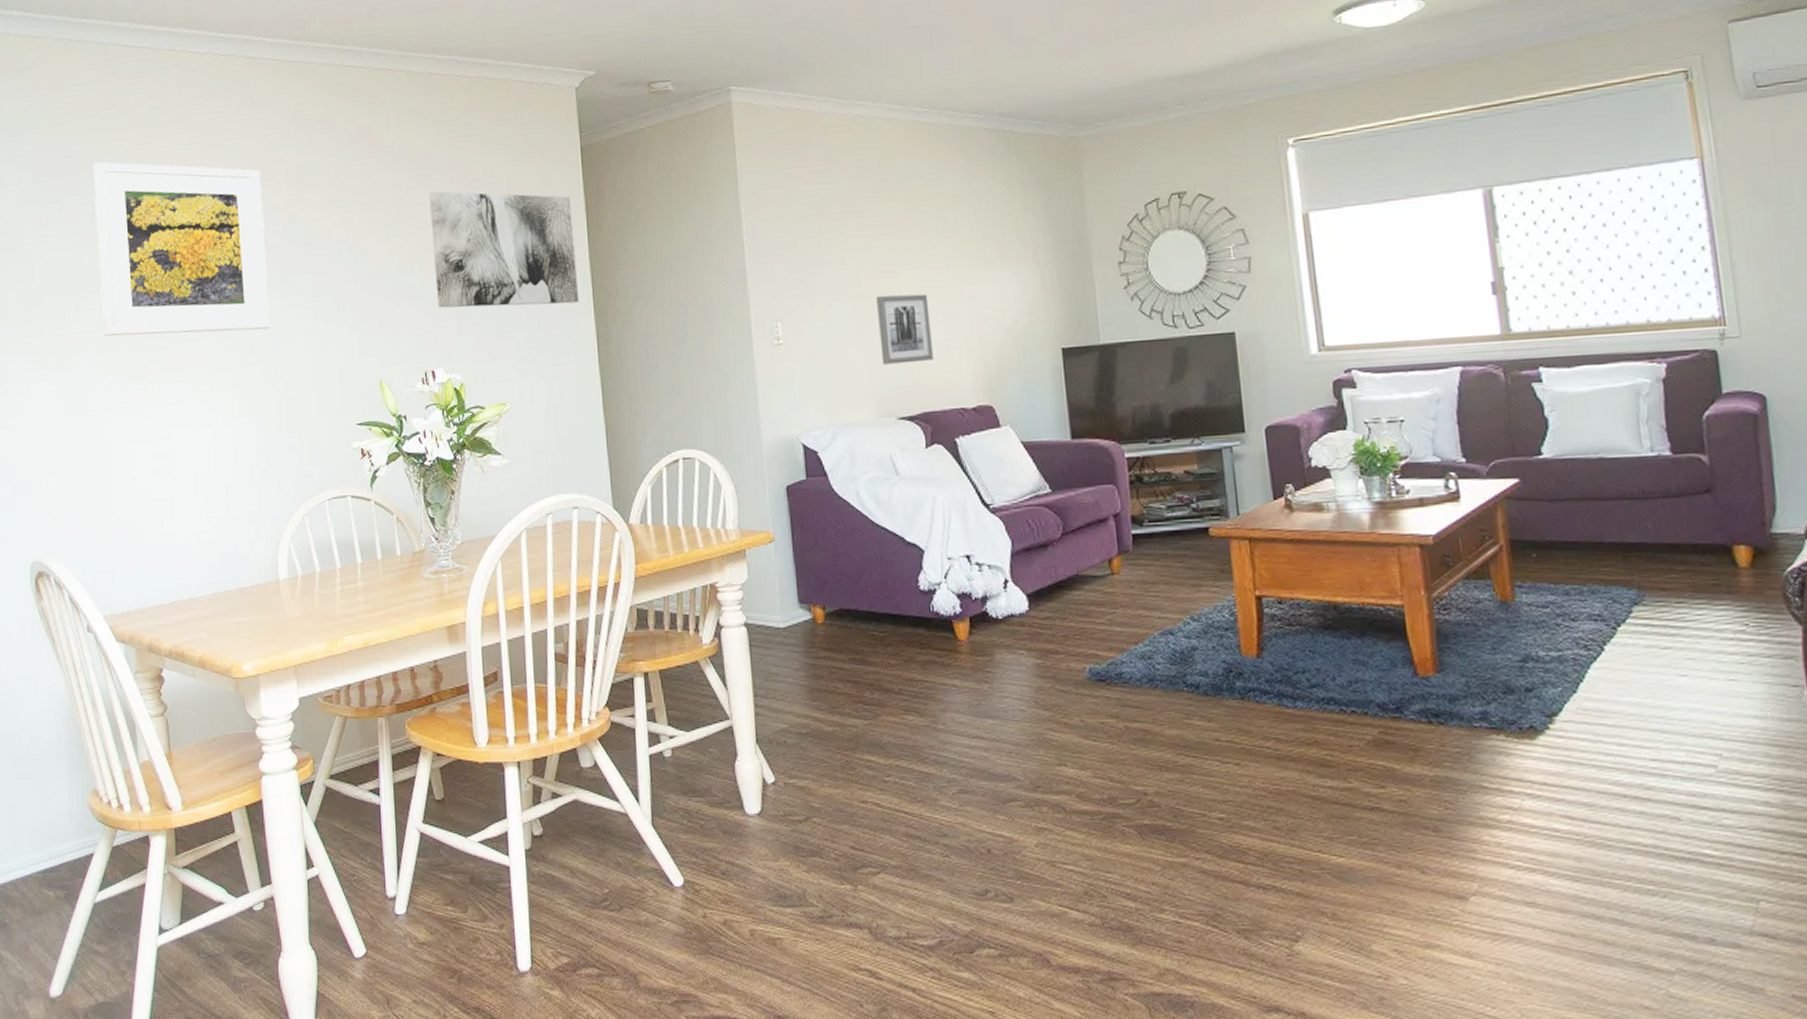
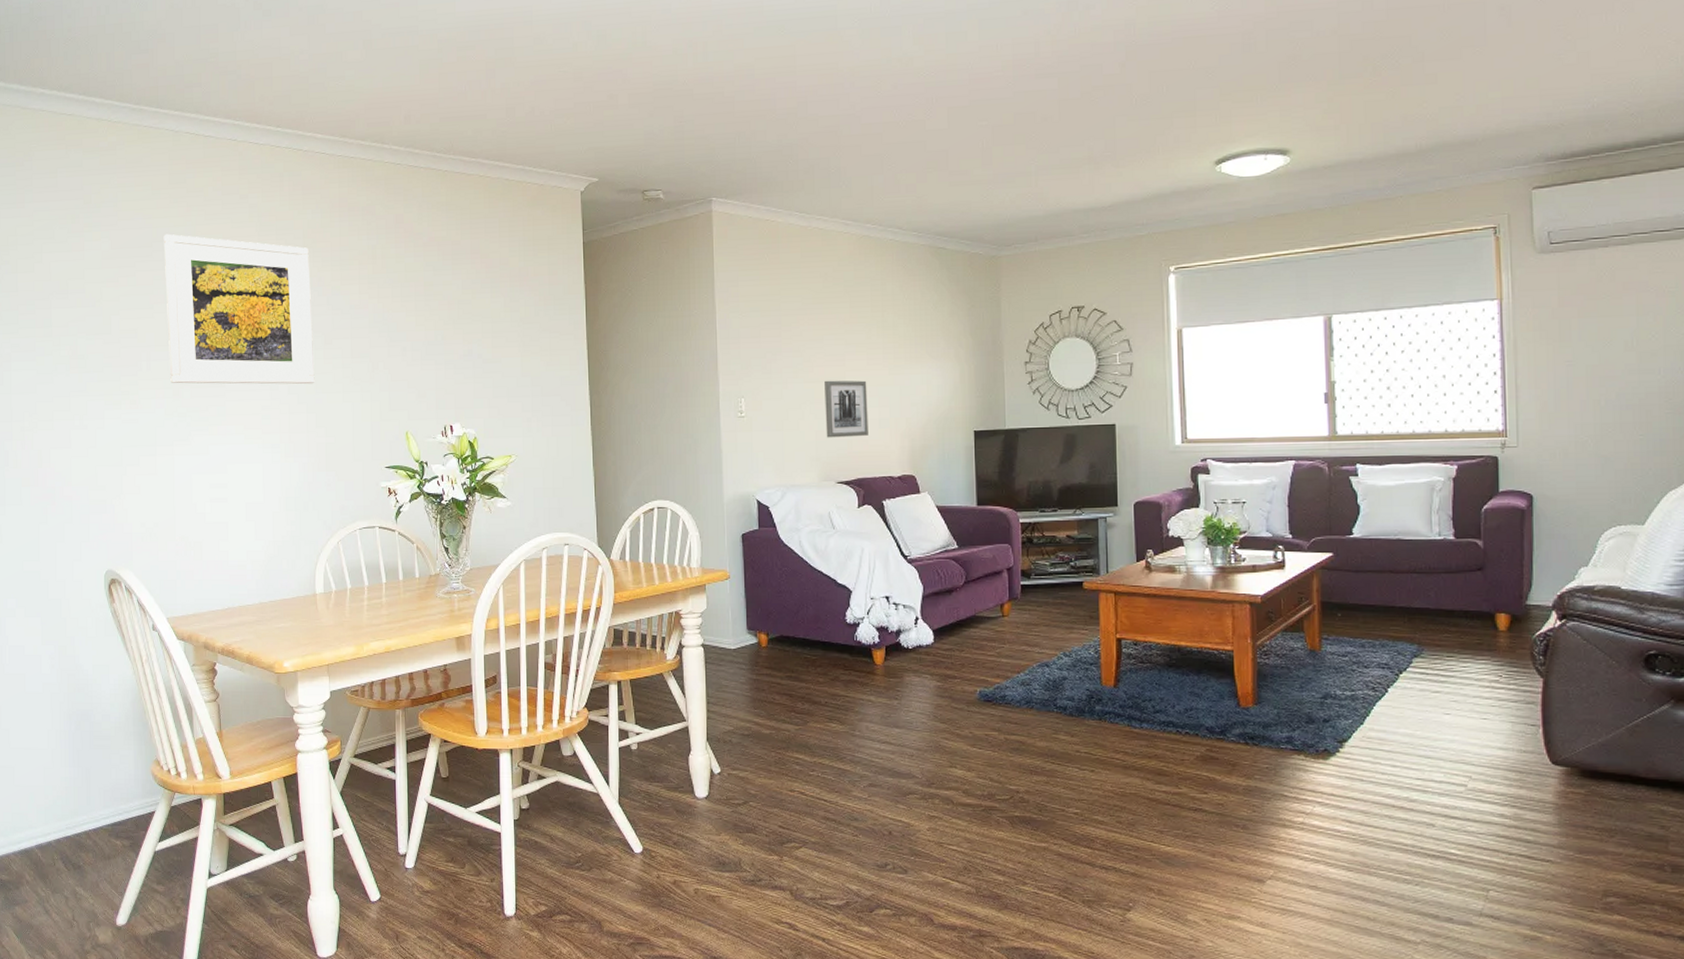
wall art: present [429,191,580,308] -> none [453,274,577,375]

